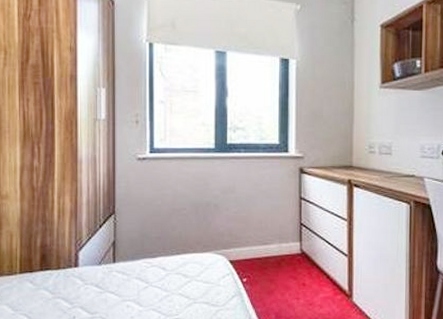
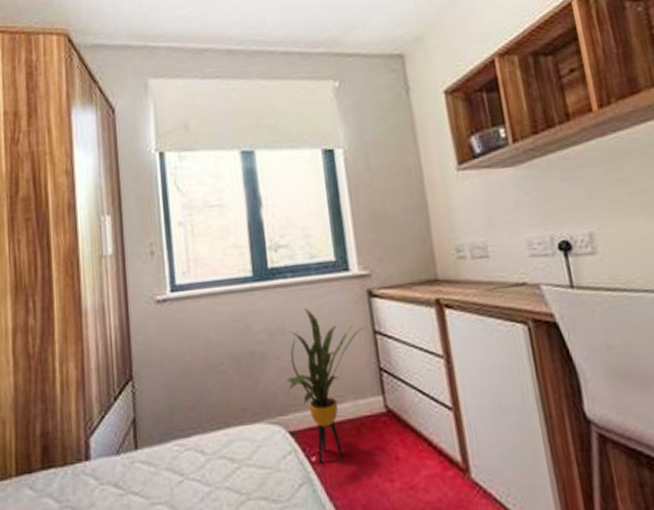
house plant: none [231,176,294,284] -> present [285,308,365,465]

